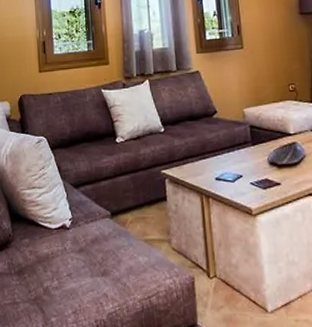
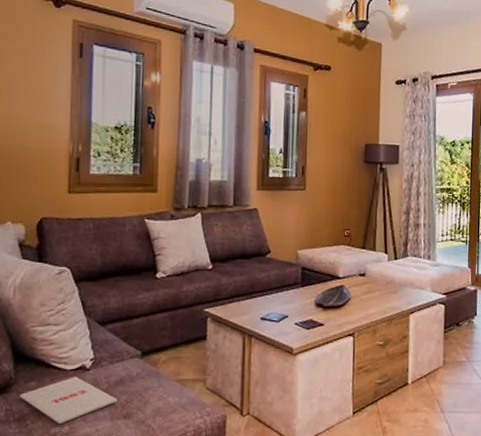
magazine: none [17,235,95,279] -> present [20,376,117,425]

